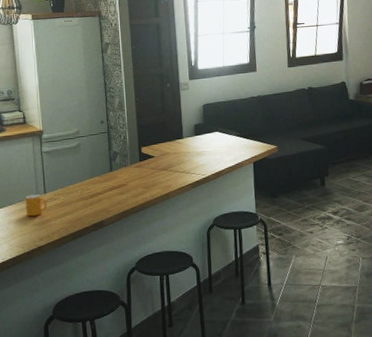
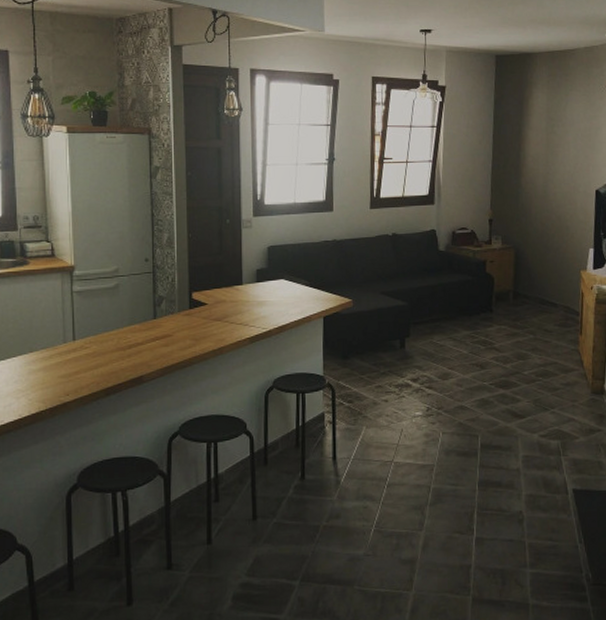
mug: present [25,194,47,217] -> none [49,341,76,367]

